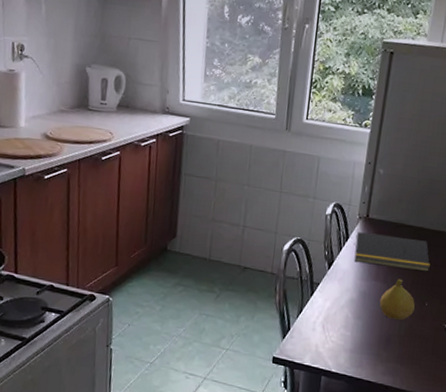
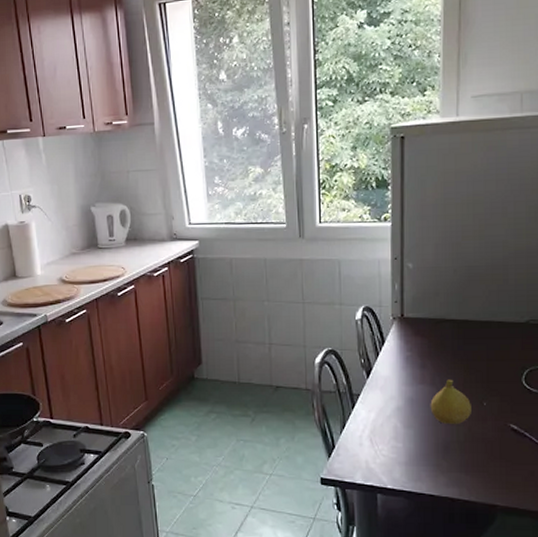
notepad: present [353,232,430,272] -> none [391,333,482,368]

